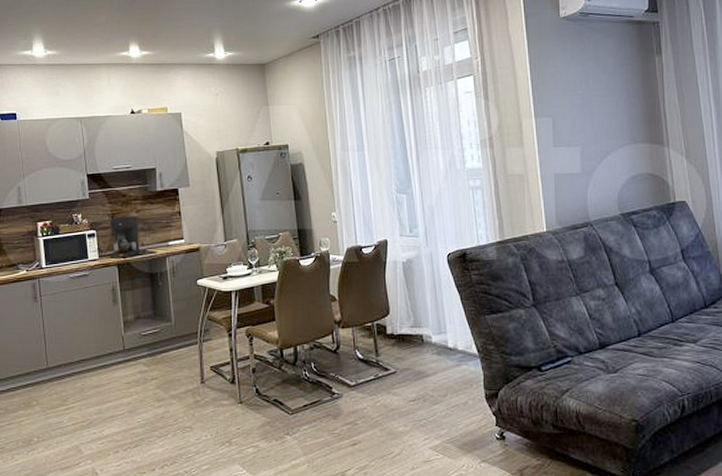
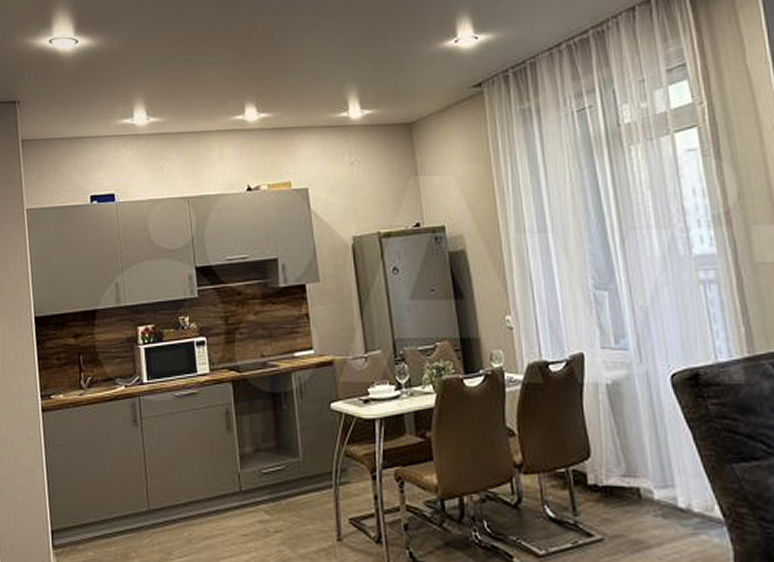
coffee maker: present [110,216,140,258] -> none [223,319,260,373]

